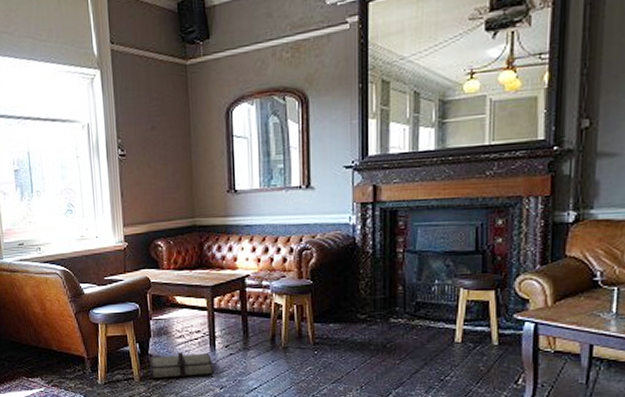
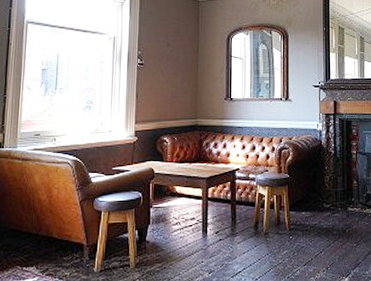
tool roll: present [150,352,214,379] -> none [146,238,204,265]

